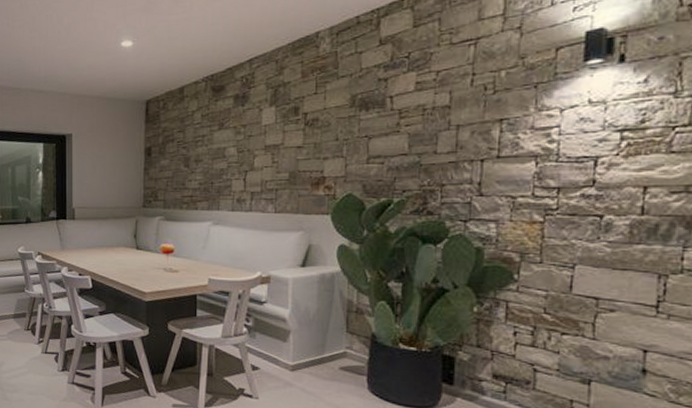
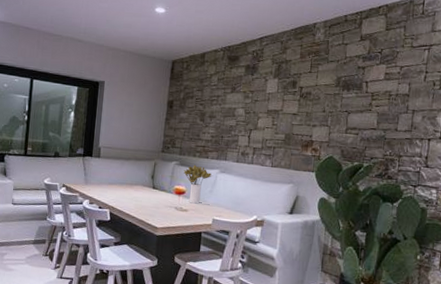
flower bouquet: none [170,218,205,264] -> present [183,164,214,205]

